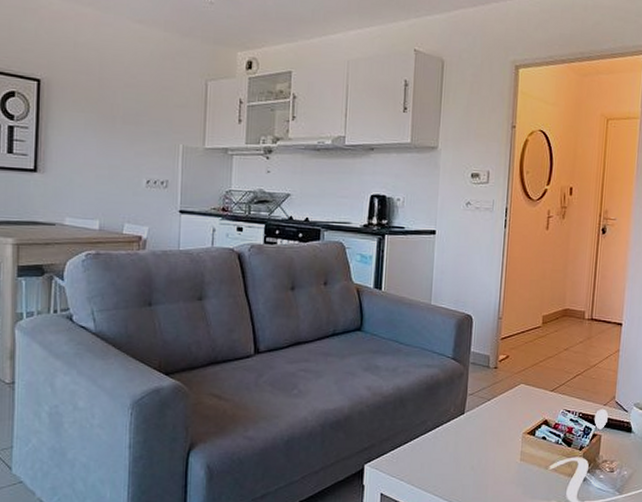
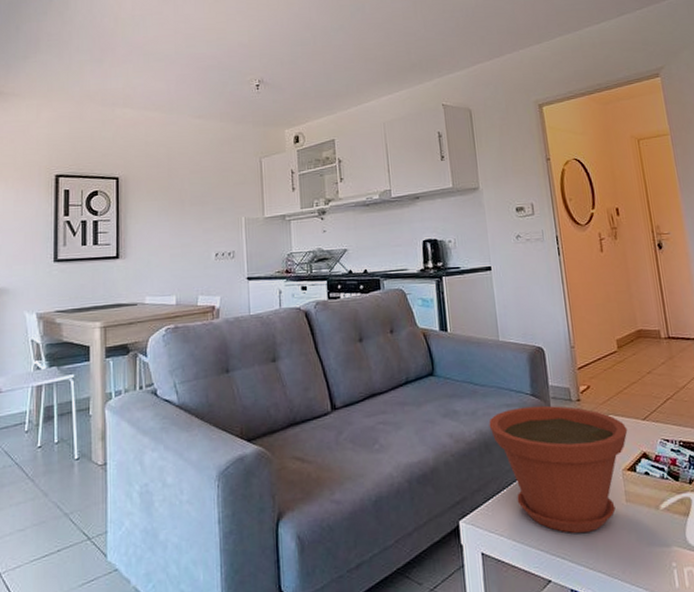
plant pot: none [407,369,535,484] -> present [489,405,628,534]

